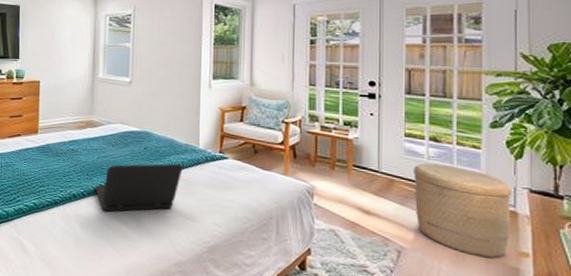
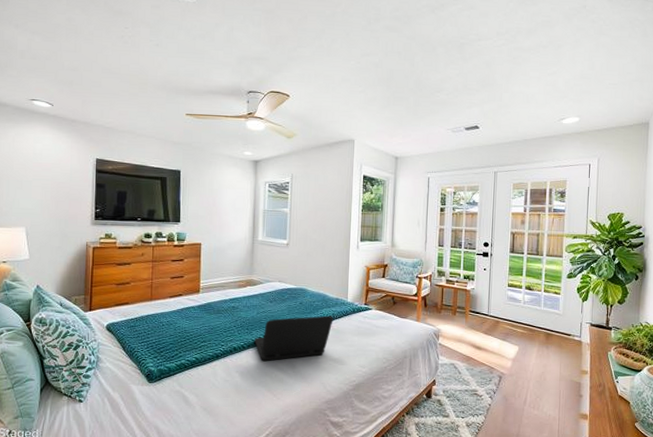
basket: present [413,163,512,258] -> none [513,307,579,377]

